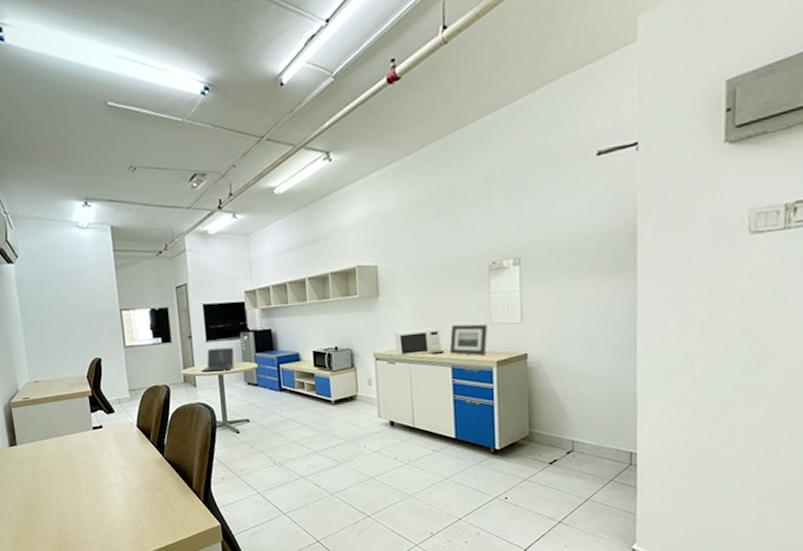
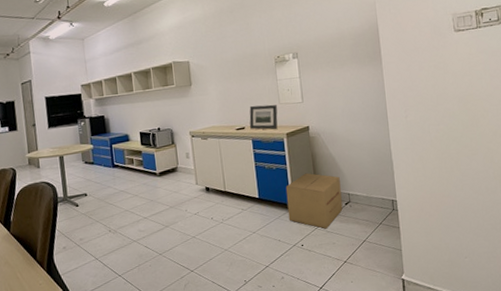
laptop computer: present [202,348,235,372] -> none [44,133,73,155]
microwave: present [395,327,441,356] -> none [205,108,243,133]
box: none [490,411,563,481] -> present [285,173,343,229]

